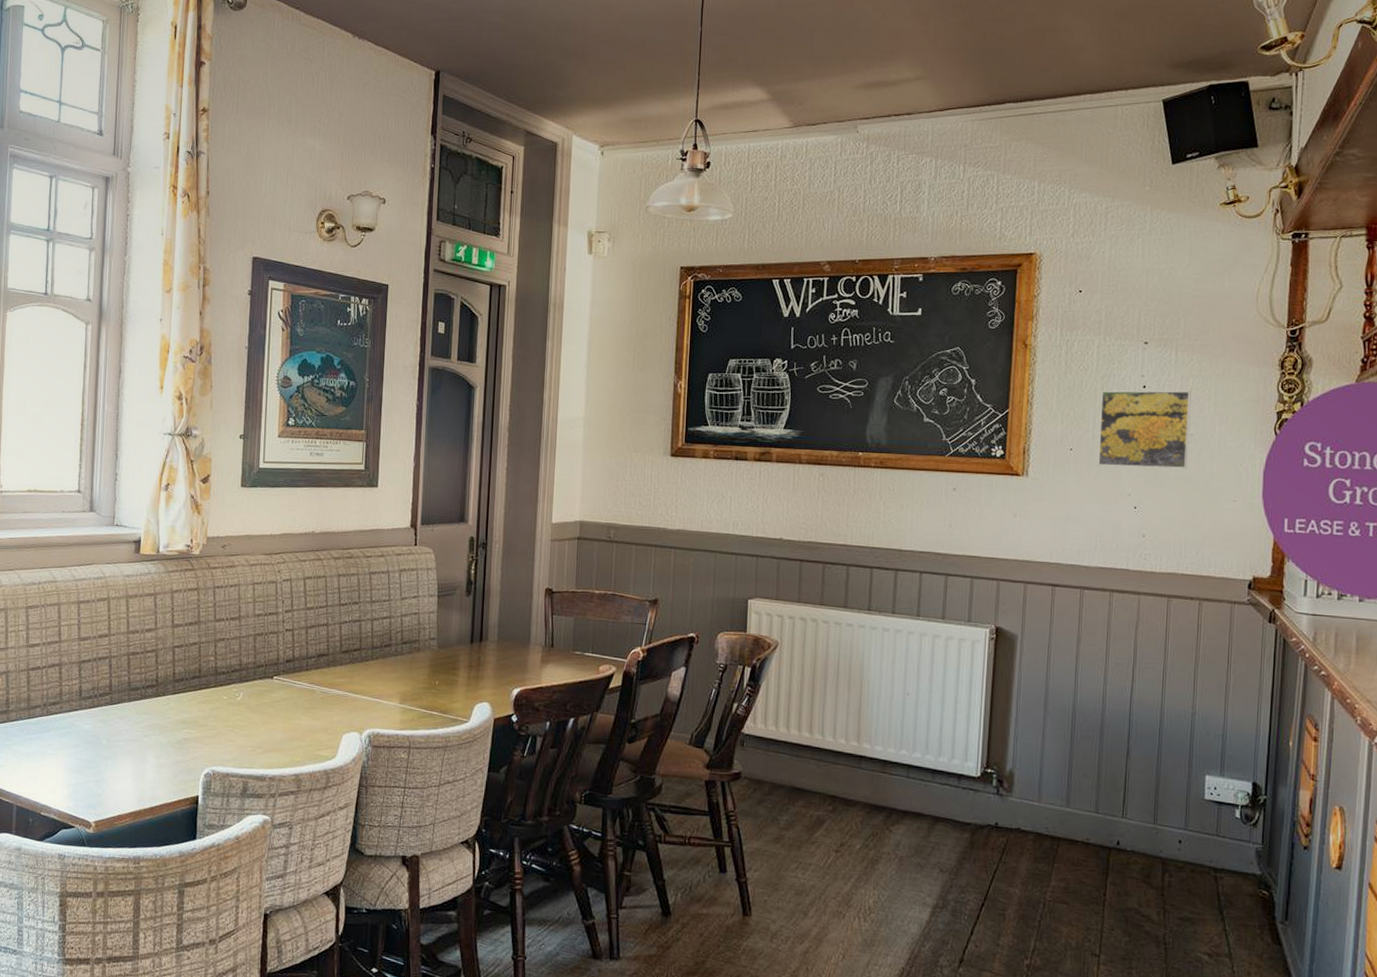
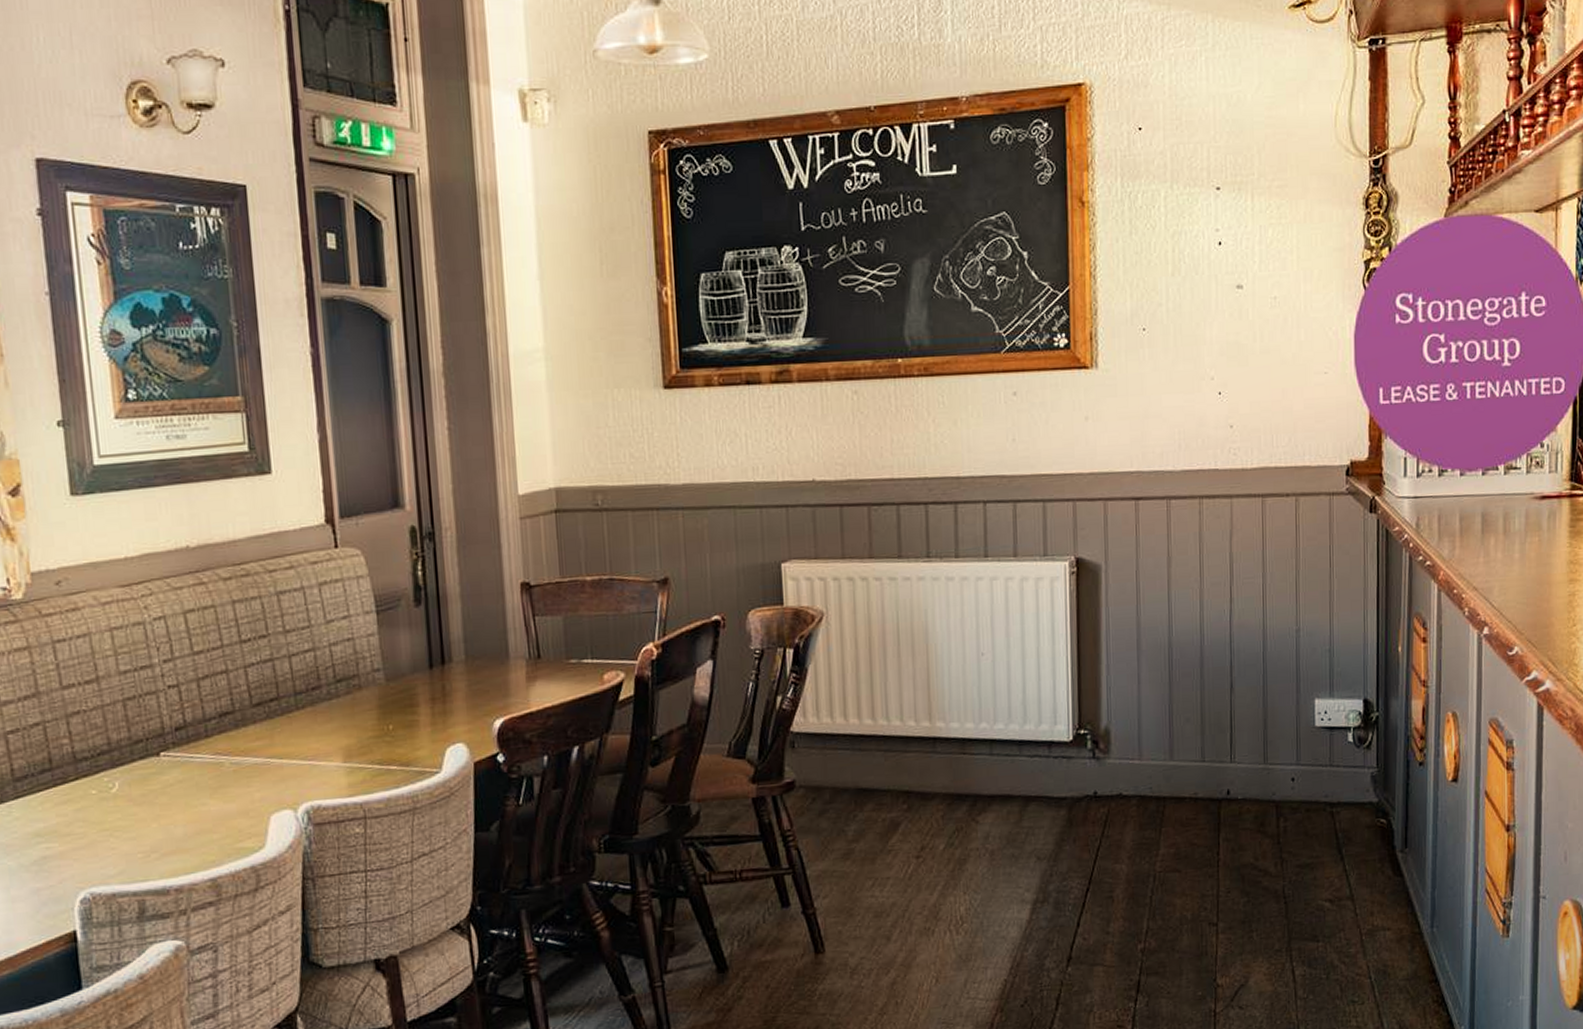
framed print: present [1097,390,1191,469] -> none [1173,244,1273,347]

